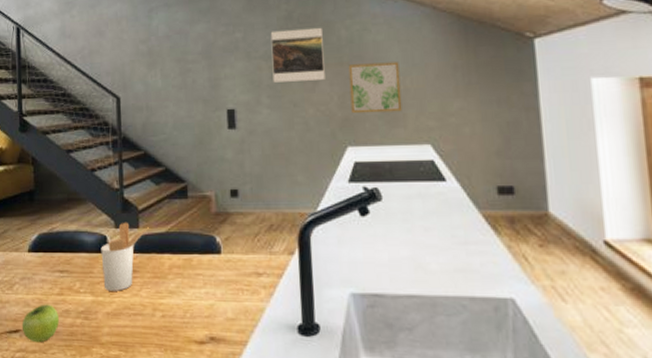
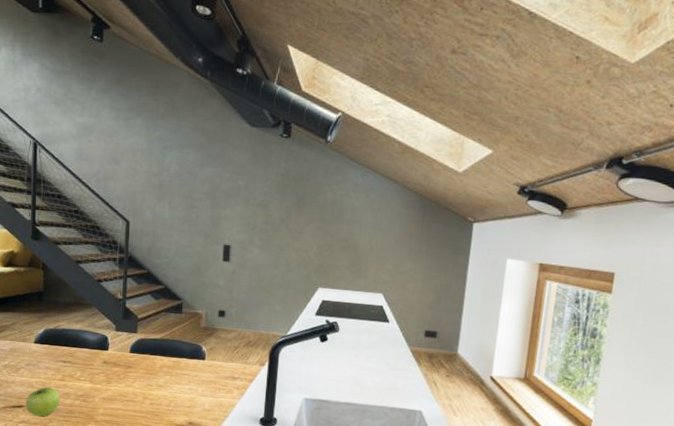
utensil holder: present [101,222,149,291] -> none [101,327,146,382]
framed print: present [270,27,325,83] -> none [266,184,312,231]
wall art: present [348,61,403,114] -> none [326,222,369,266]

